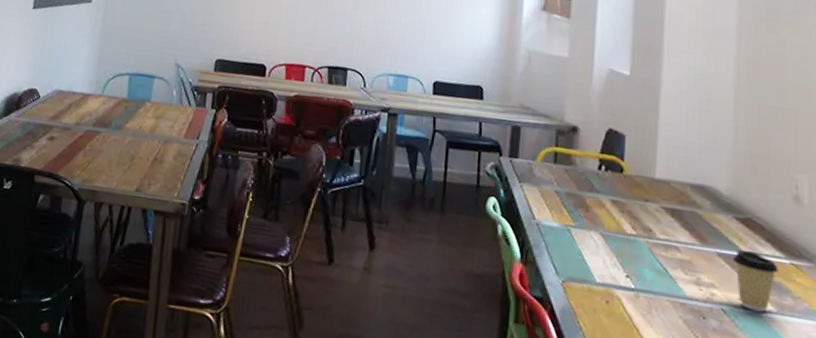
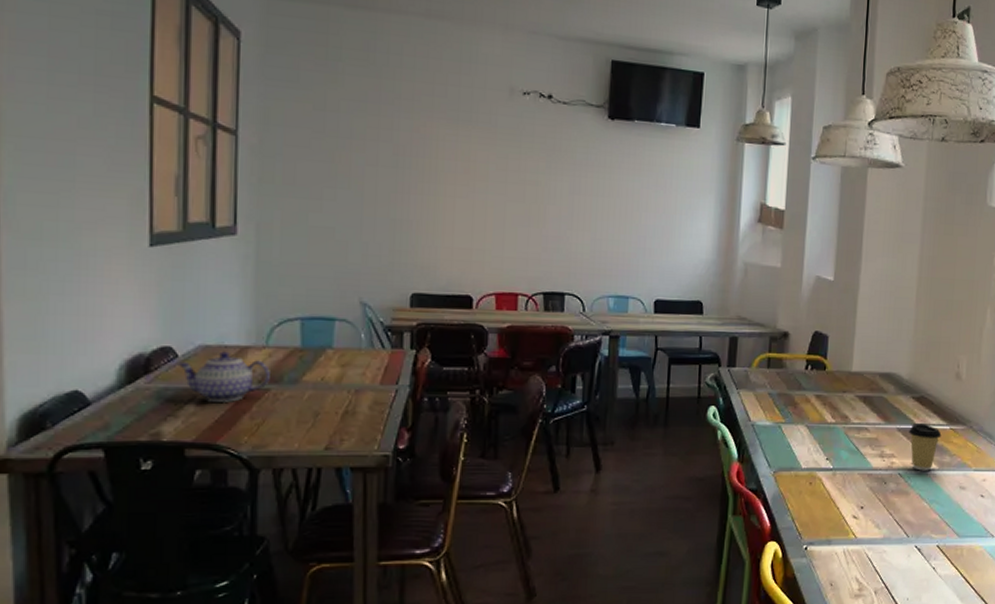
teapot: none [39,96,102,140] -> present [178,351,270,402]

